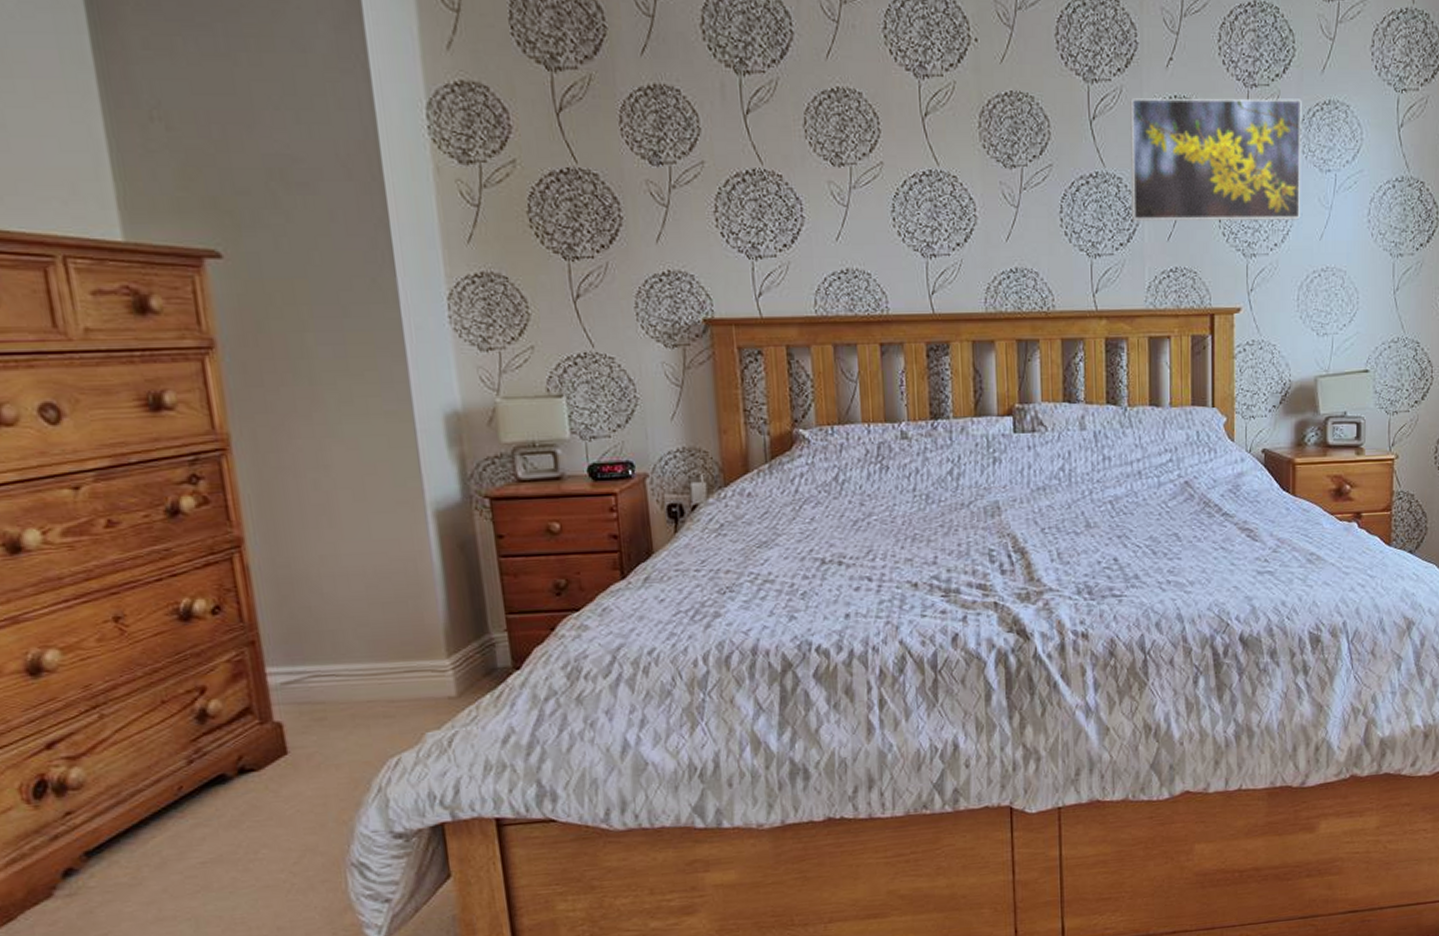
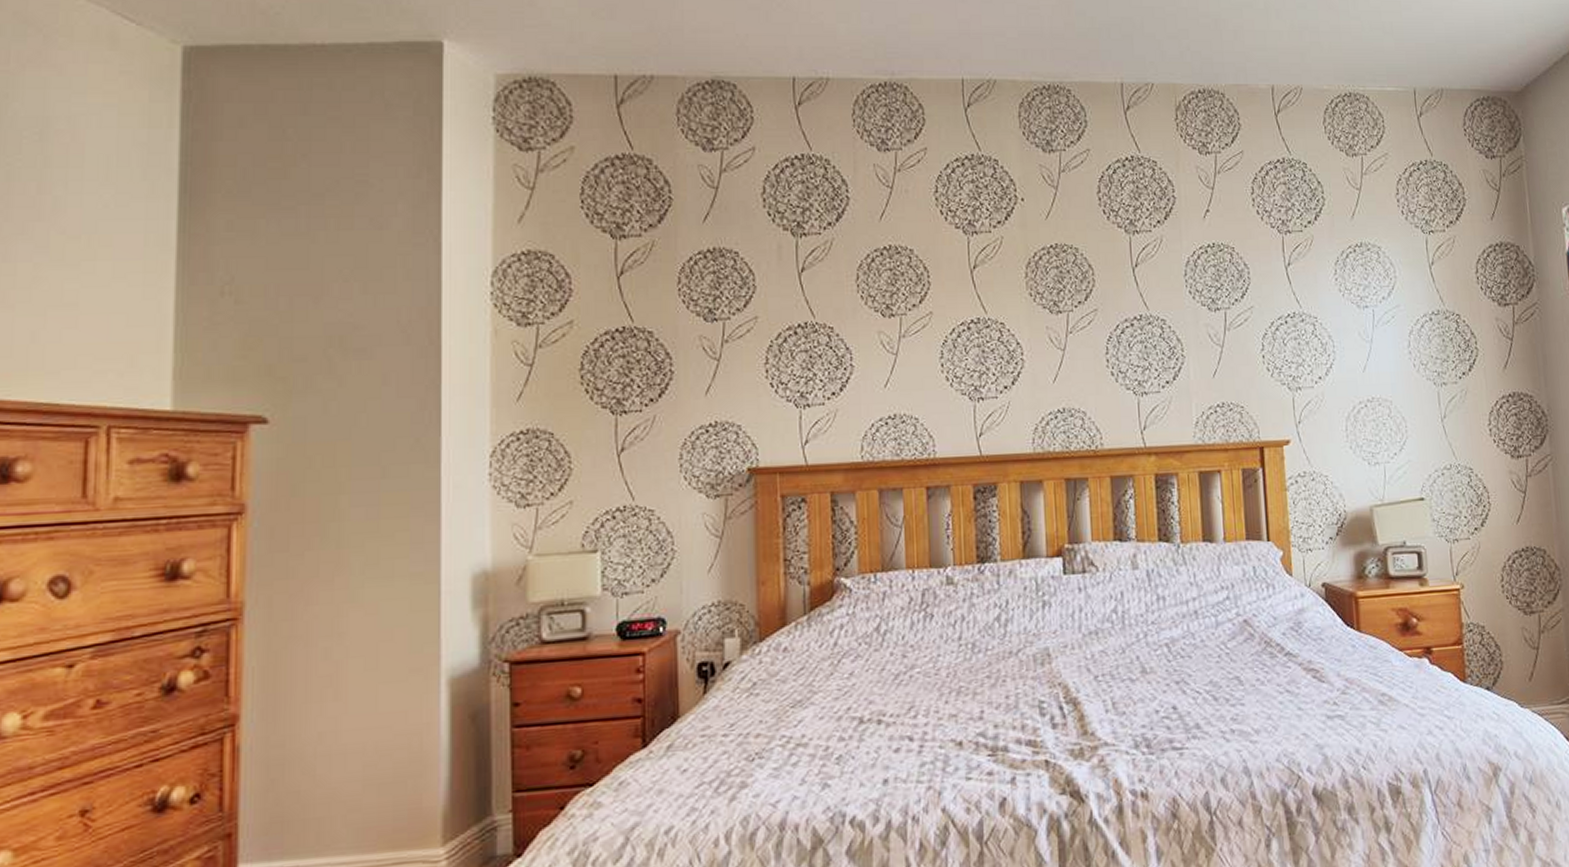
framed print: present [1130,98,1302,221] -> none [1170,242,1342,360]

